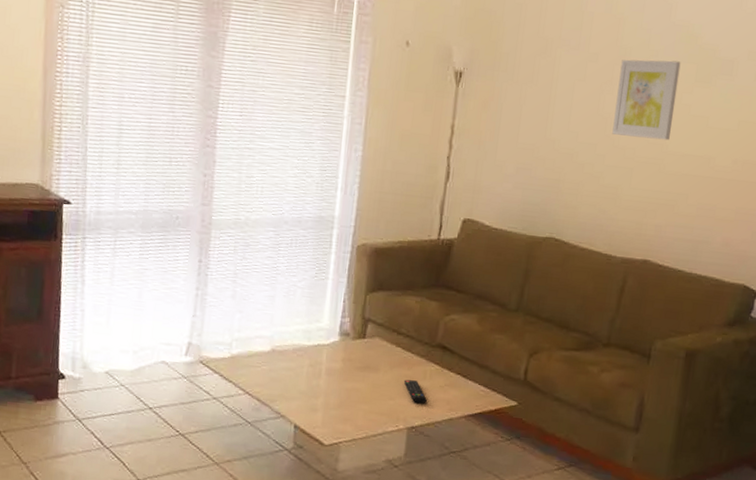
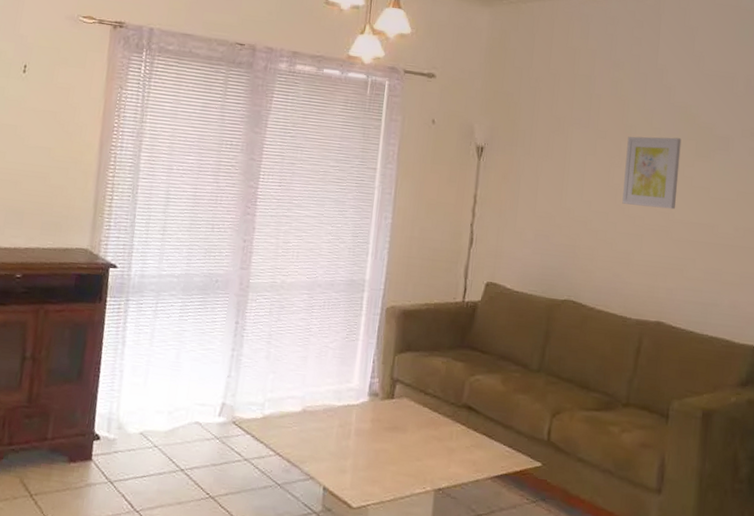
remote control: present [403,379,427,404] -> none [430,440,453,465]

